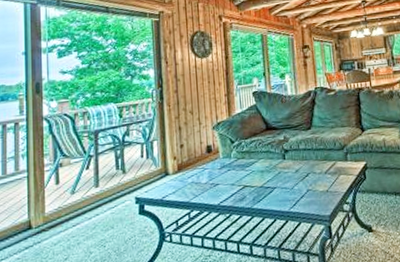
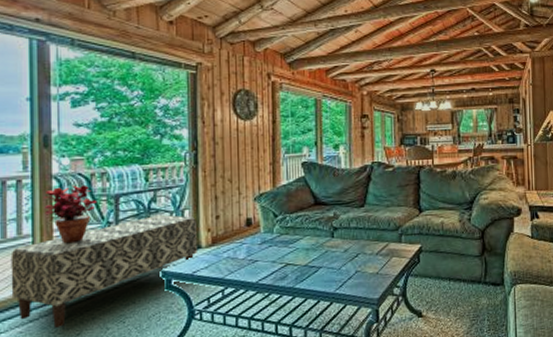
bench: none [10,146,165,253] -> present [10,214,197,328]
potted plant: none [36,123,80,177] -> present [43,185,98,244]

